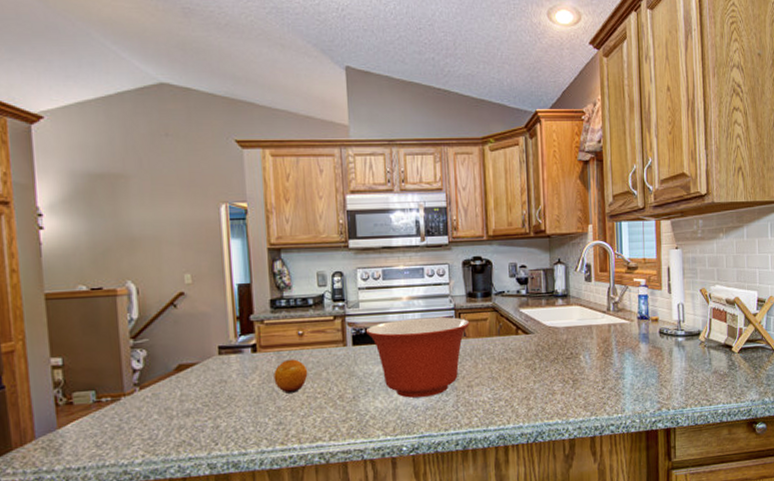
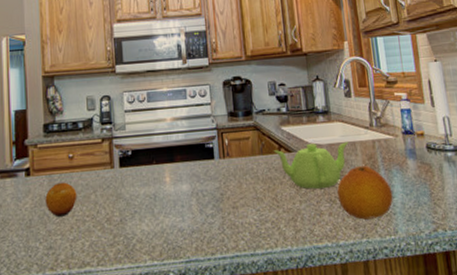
mixing bowl: present [365,317,470,398] -> none [131,137,233,221]
teapot: none [510,325,585,370] -> present [273,142,349,189]
fruit: none [571,348,623,399] -> present [337,165,393,220]

